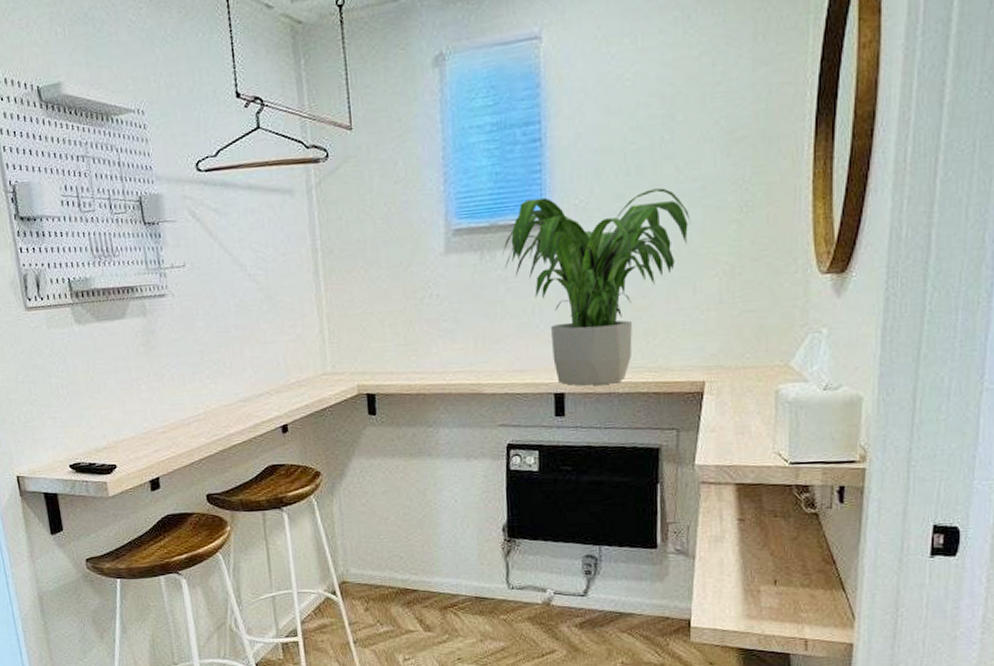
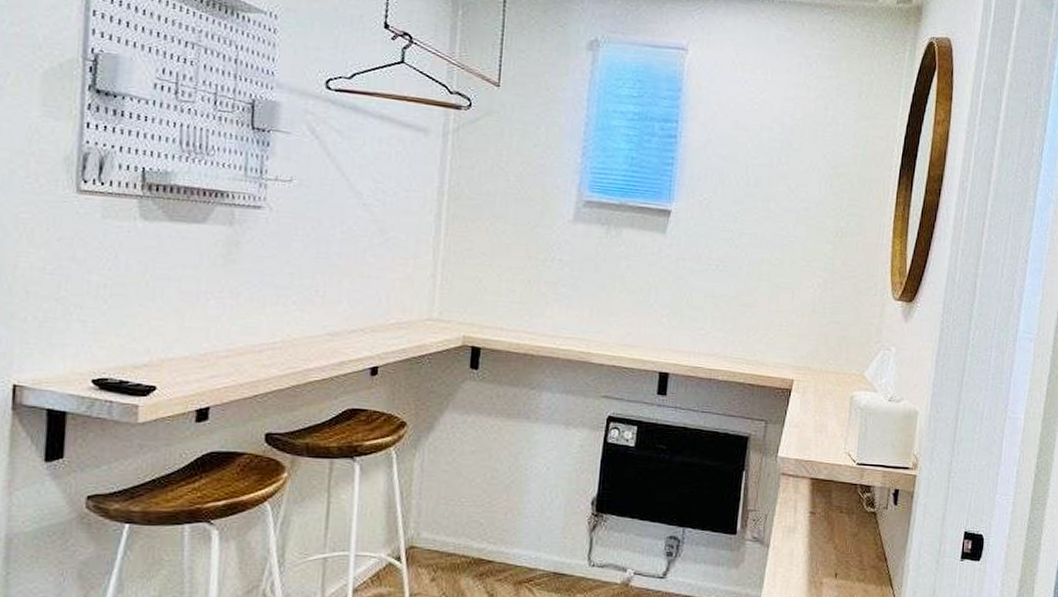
potted plant: present [503,188,691,386] -> none [628,187,796,371]

